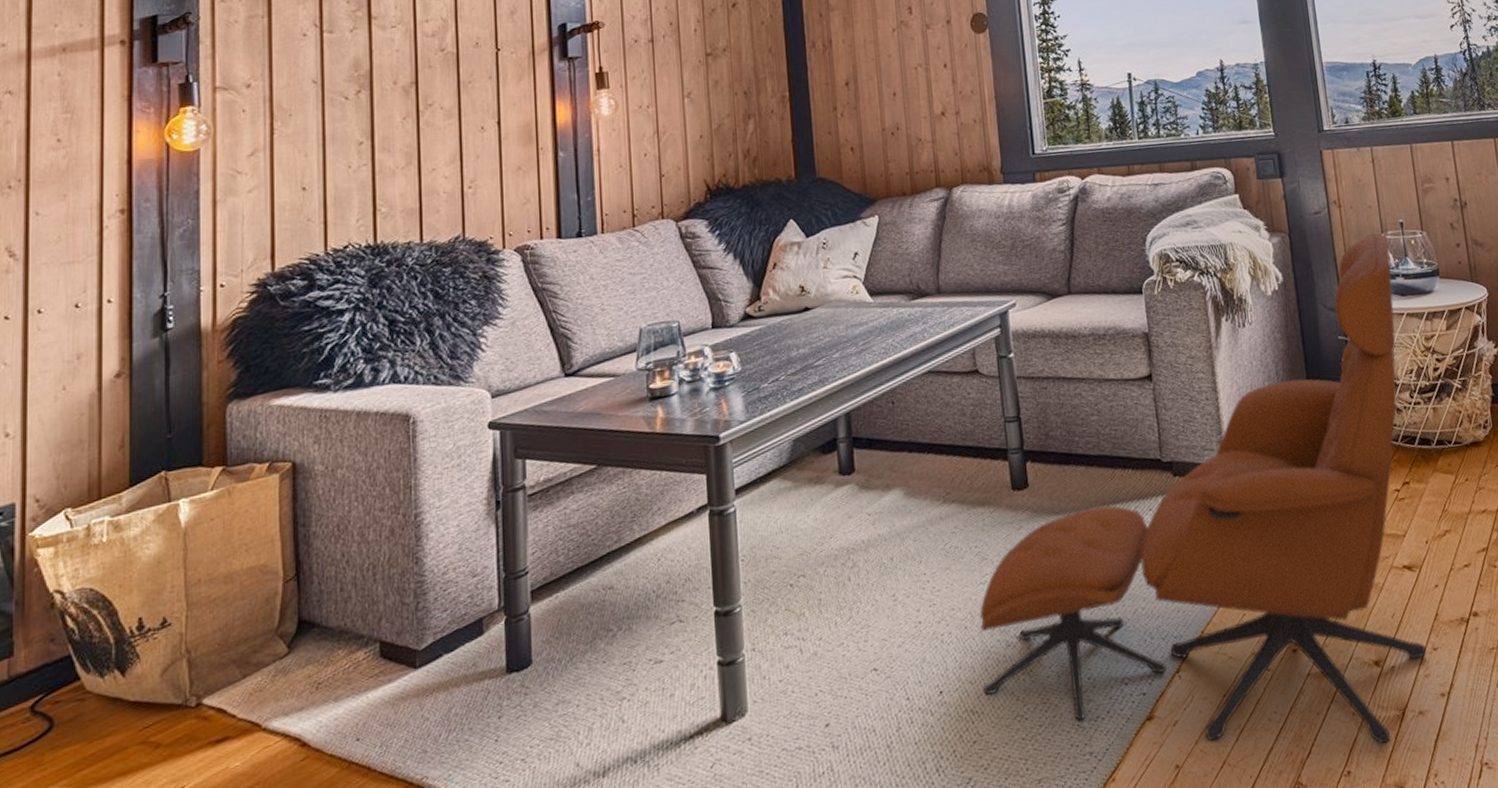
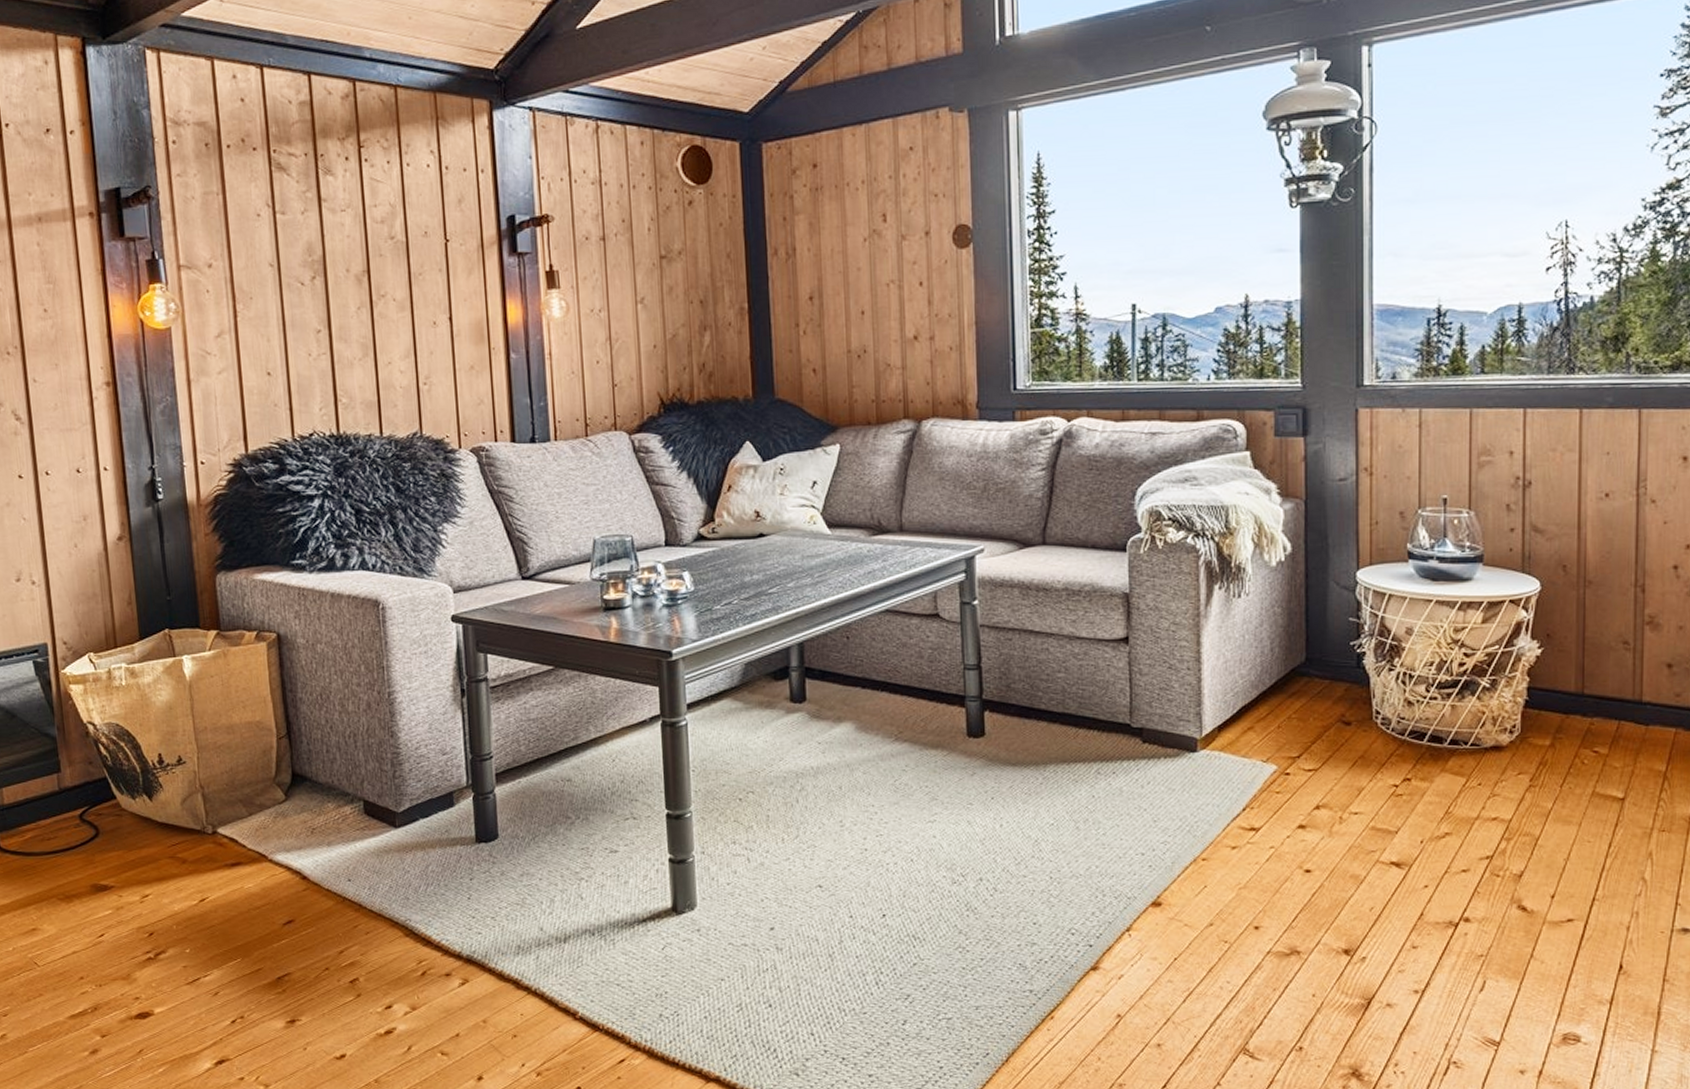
armchair: present [980,233,1427,744] -> none [927,507,1425,1028]

